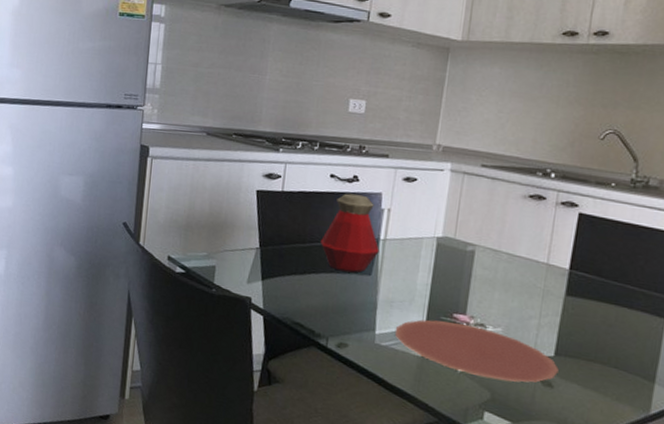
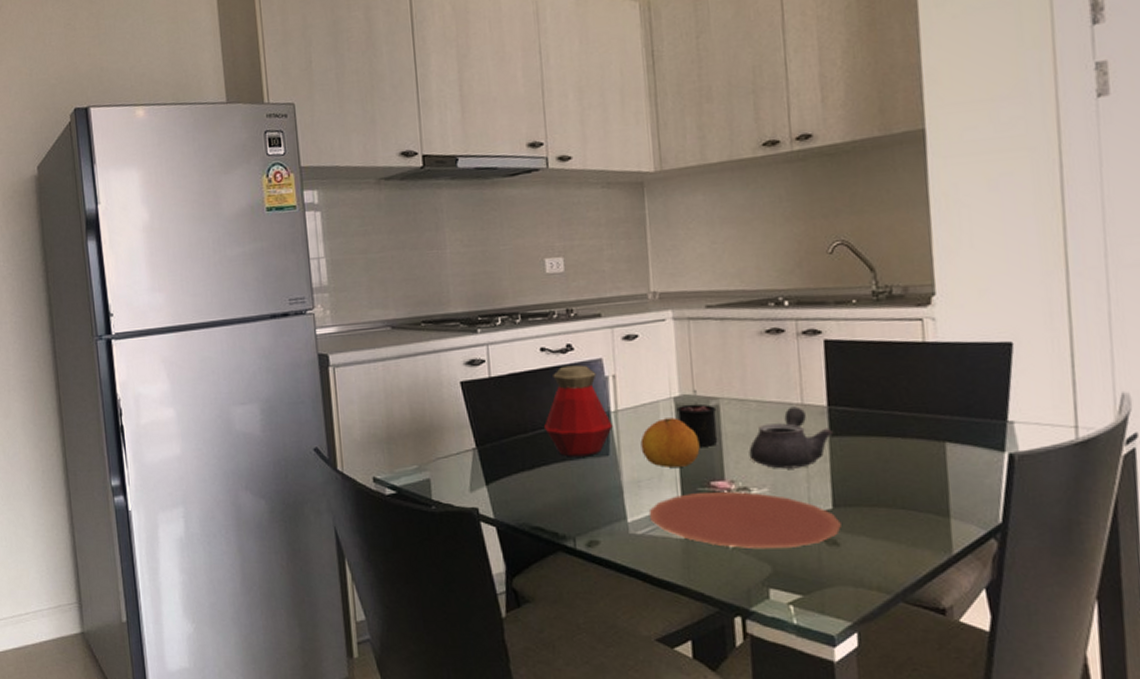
fruit: none [399,253,451,297] -> present [640,417,700,467]
candle: none [437,234,472,284] -> present [676,389,718,447]
teapot: none [491,264,569,317] -> present [748,406,833,469]

